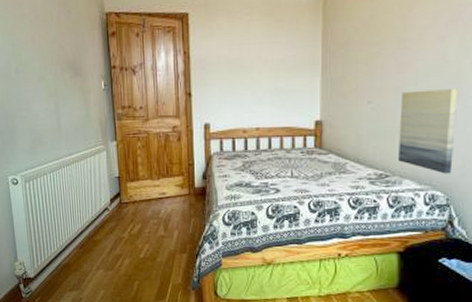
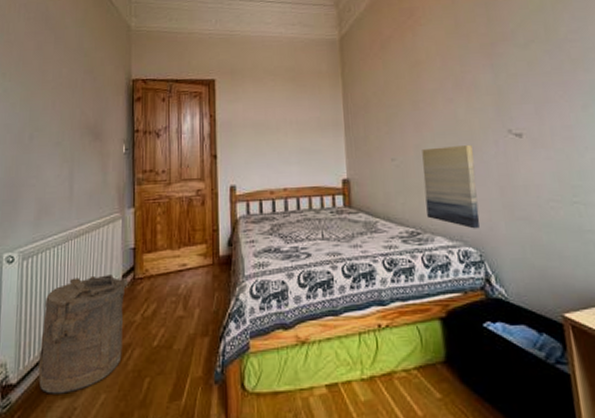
laundry hamper: none [48,198,115,288] -> present [38,274,128,394]

